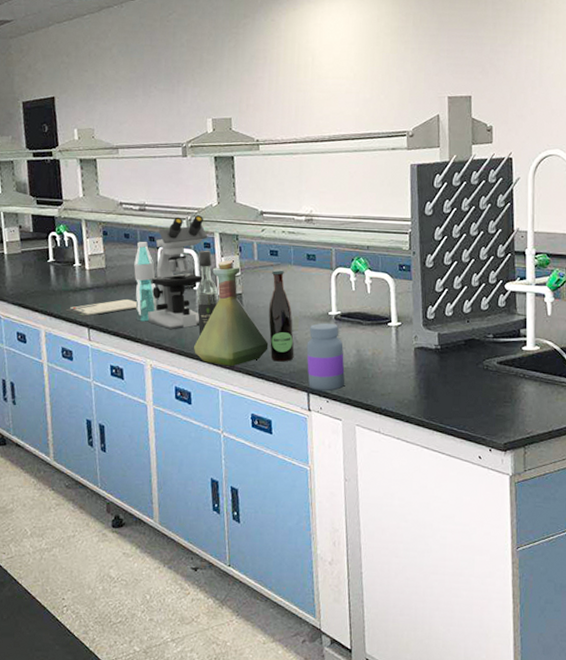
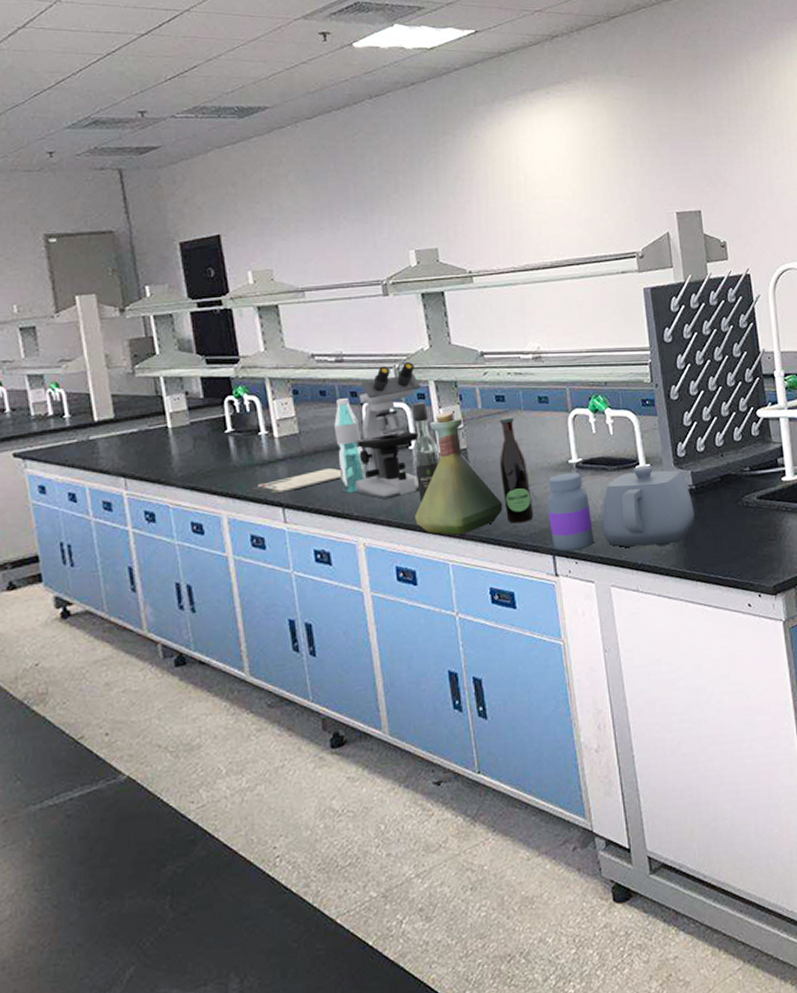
container: none [354,323,437,396] -> present [603,465,695,548]

